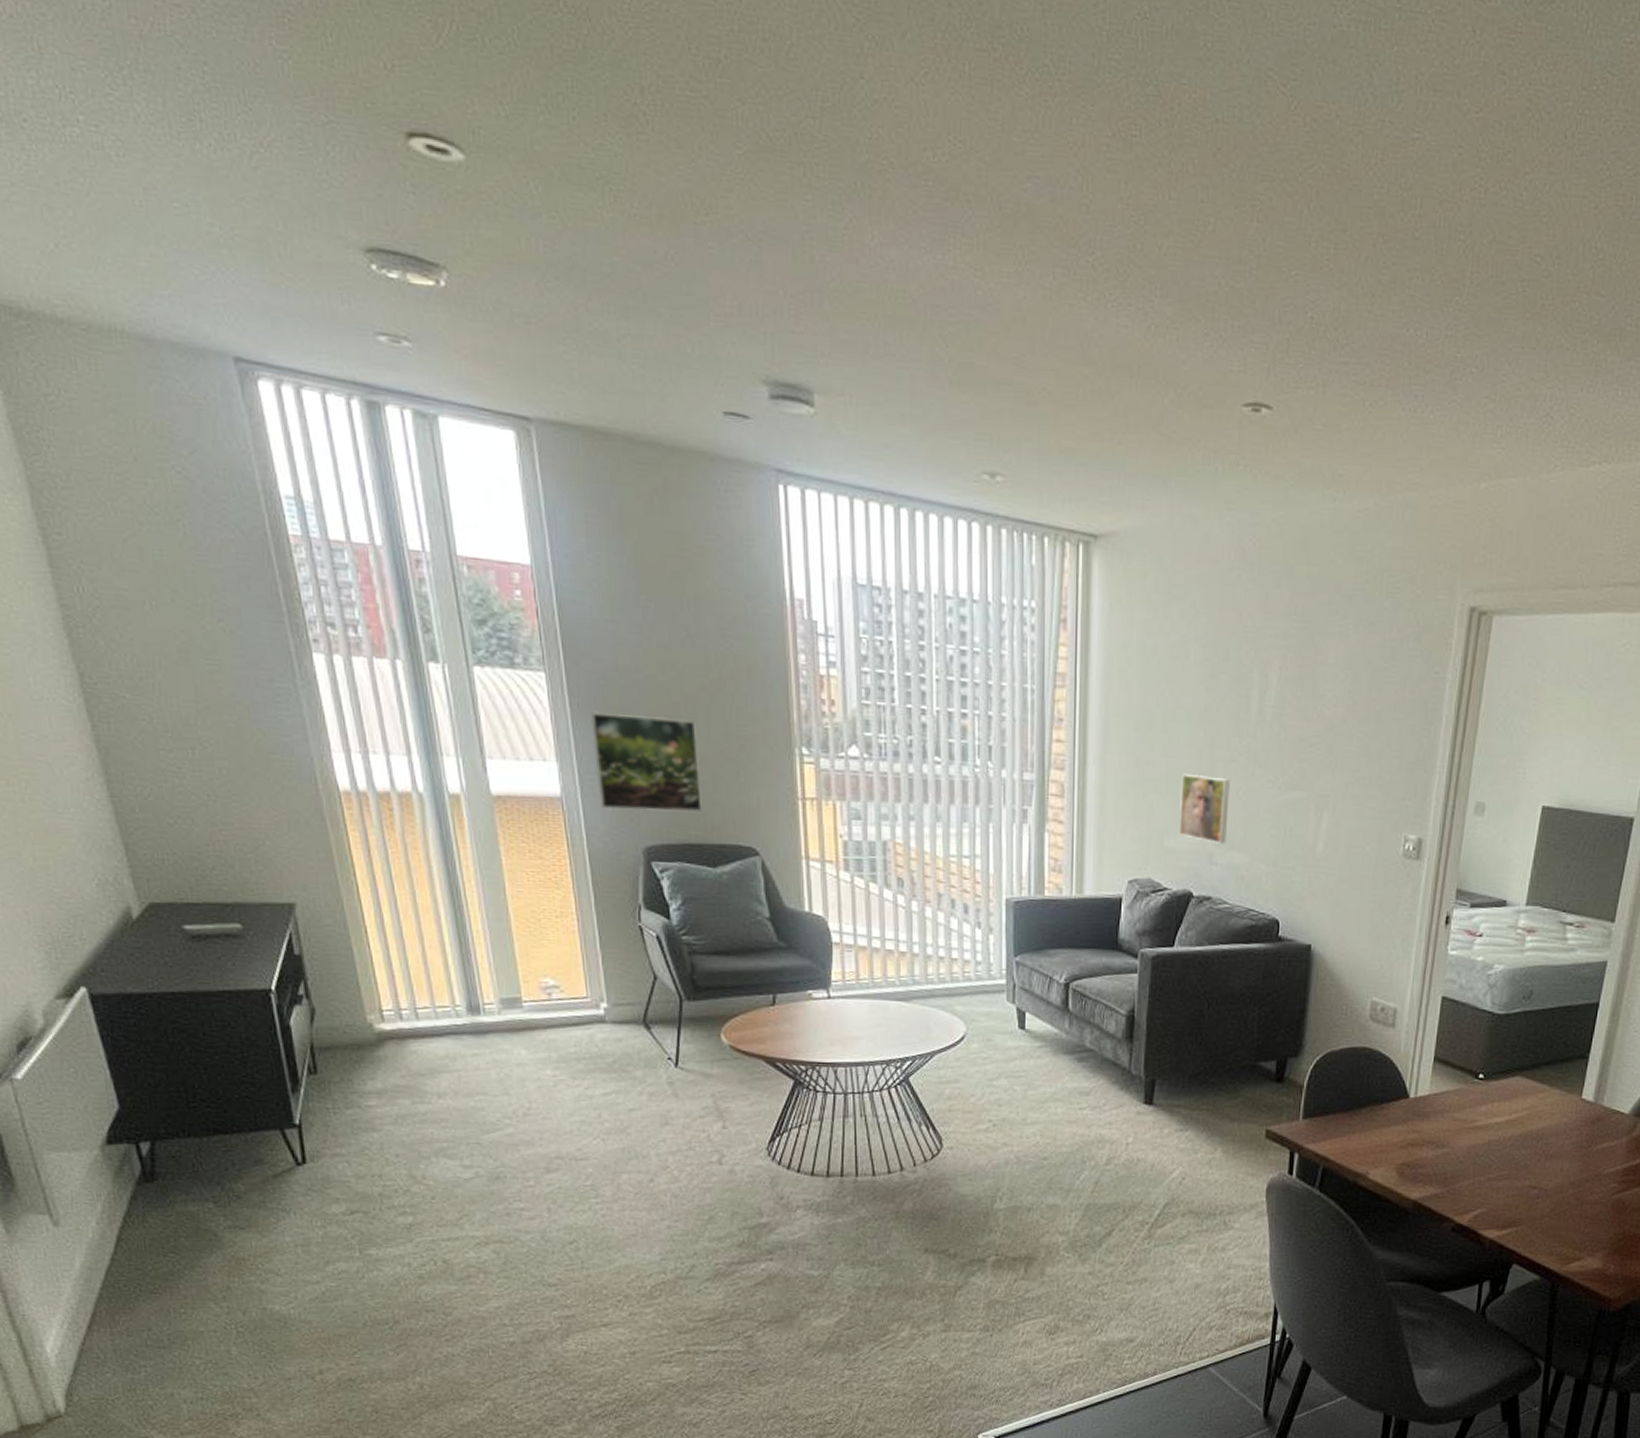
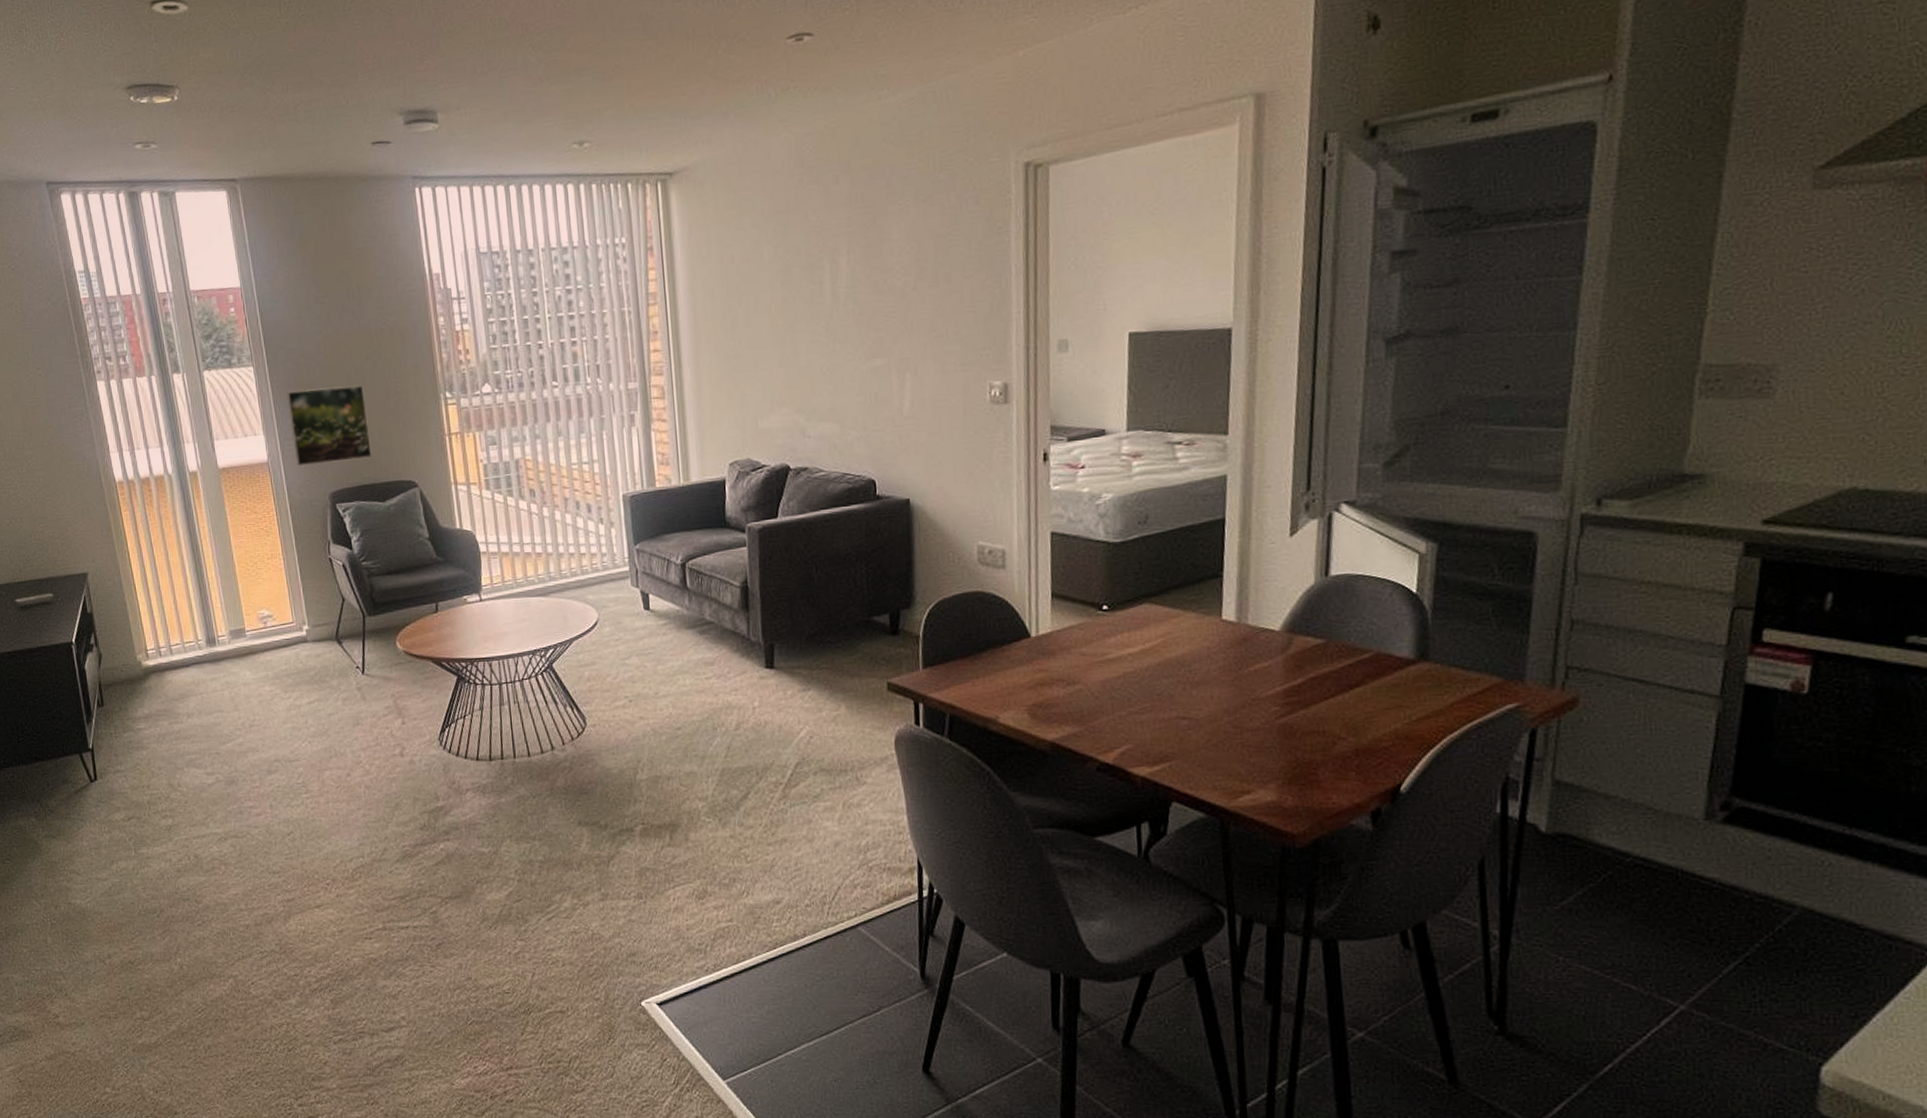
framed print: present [1179,773,1230,844] -> none [768,358,816,418]

